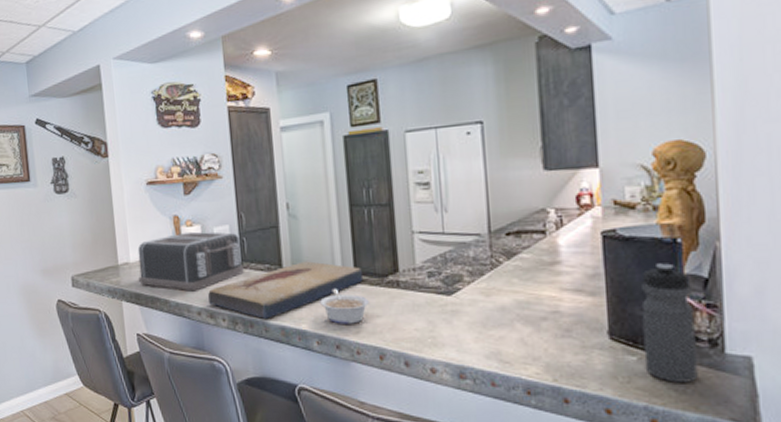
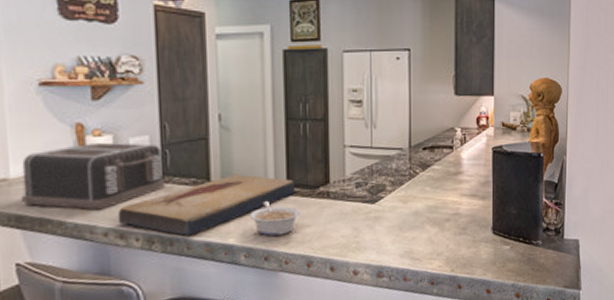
water bottle: present [641,263,698,383] -> none [514,172,548,264]

